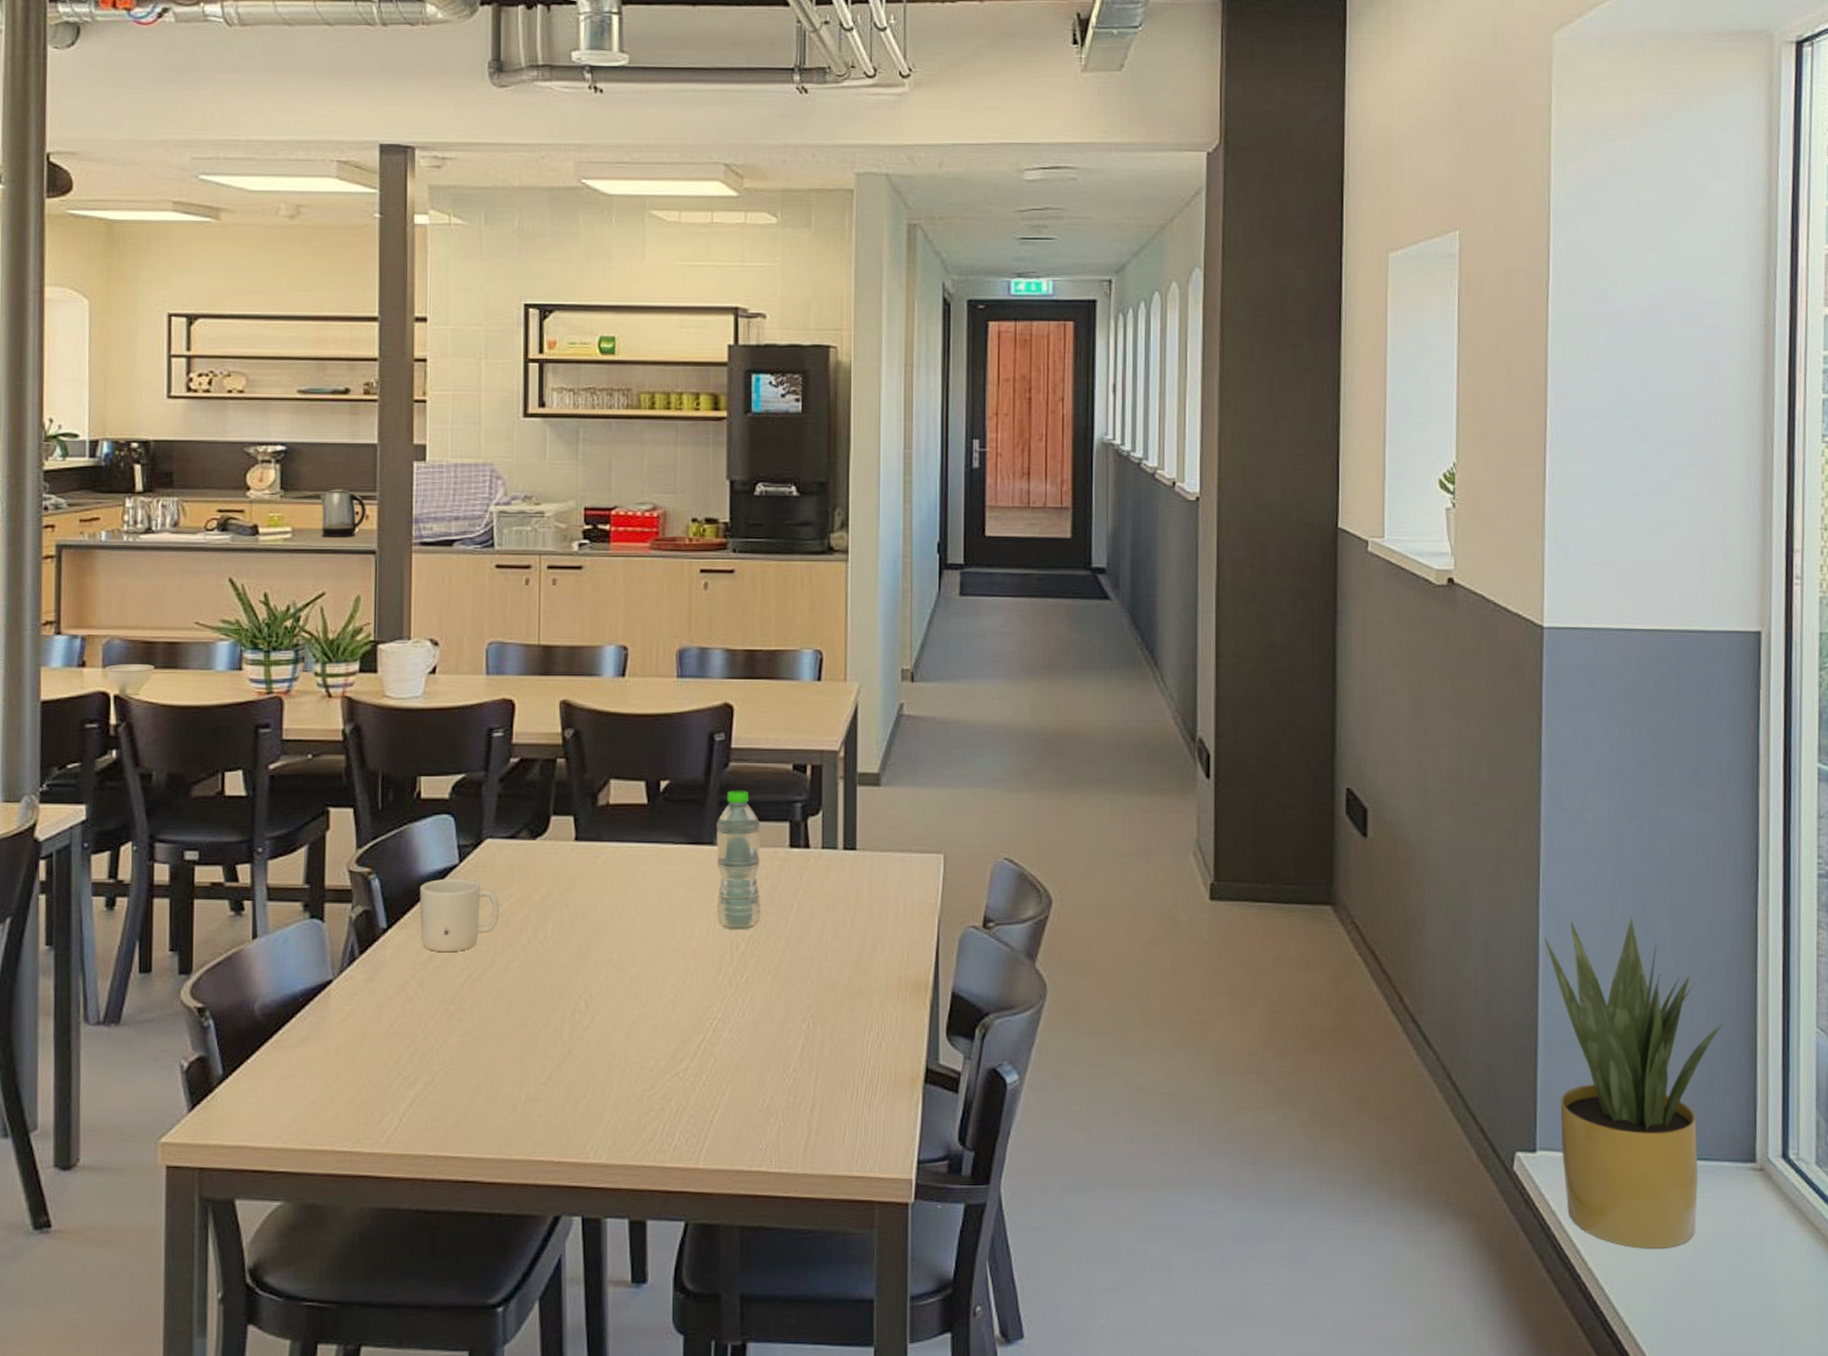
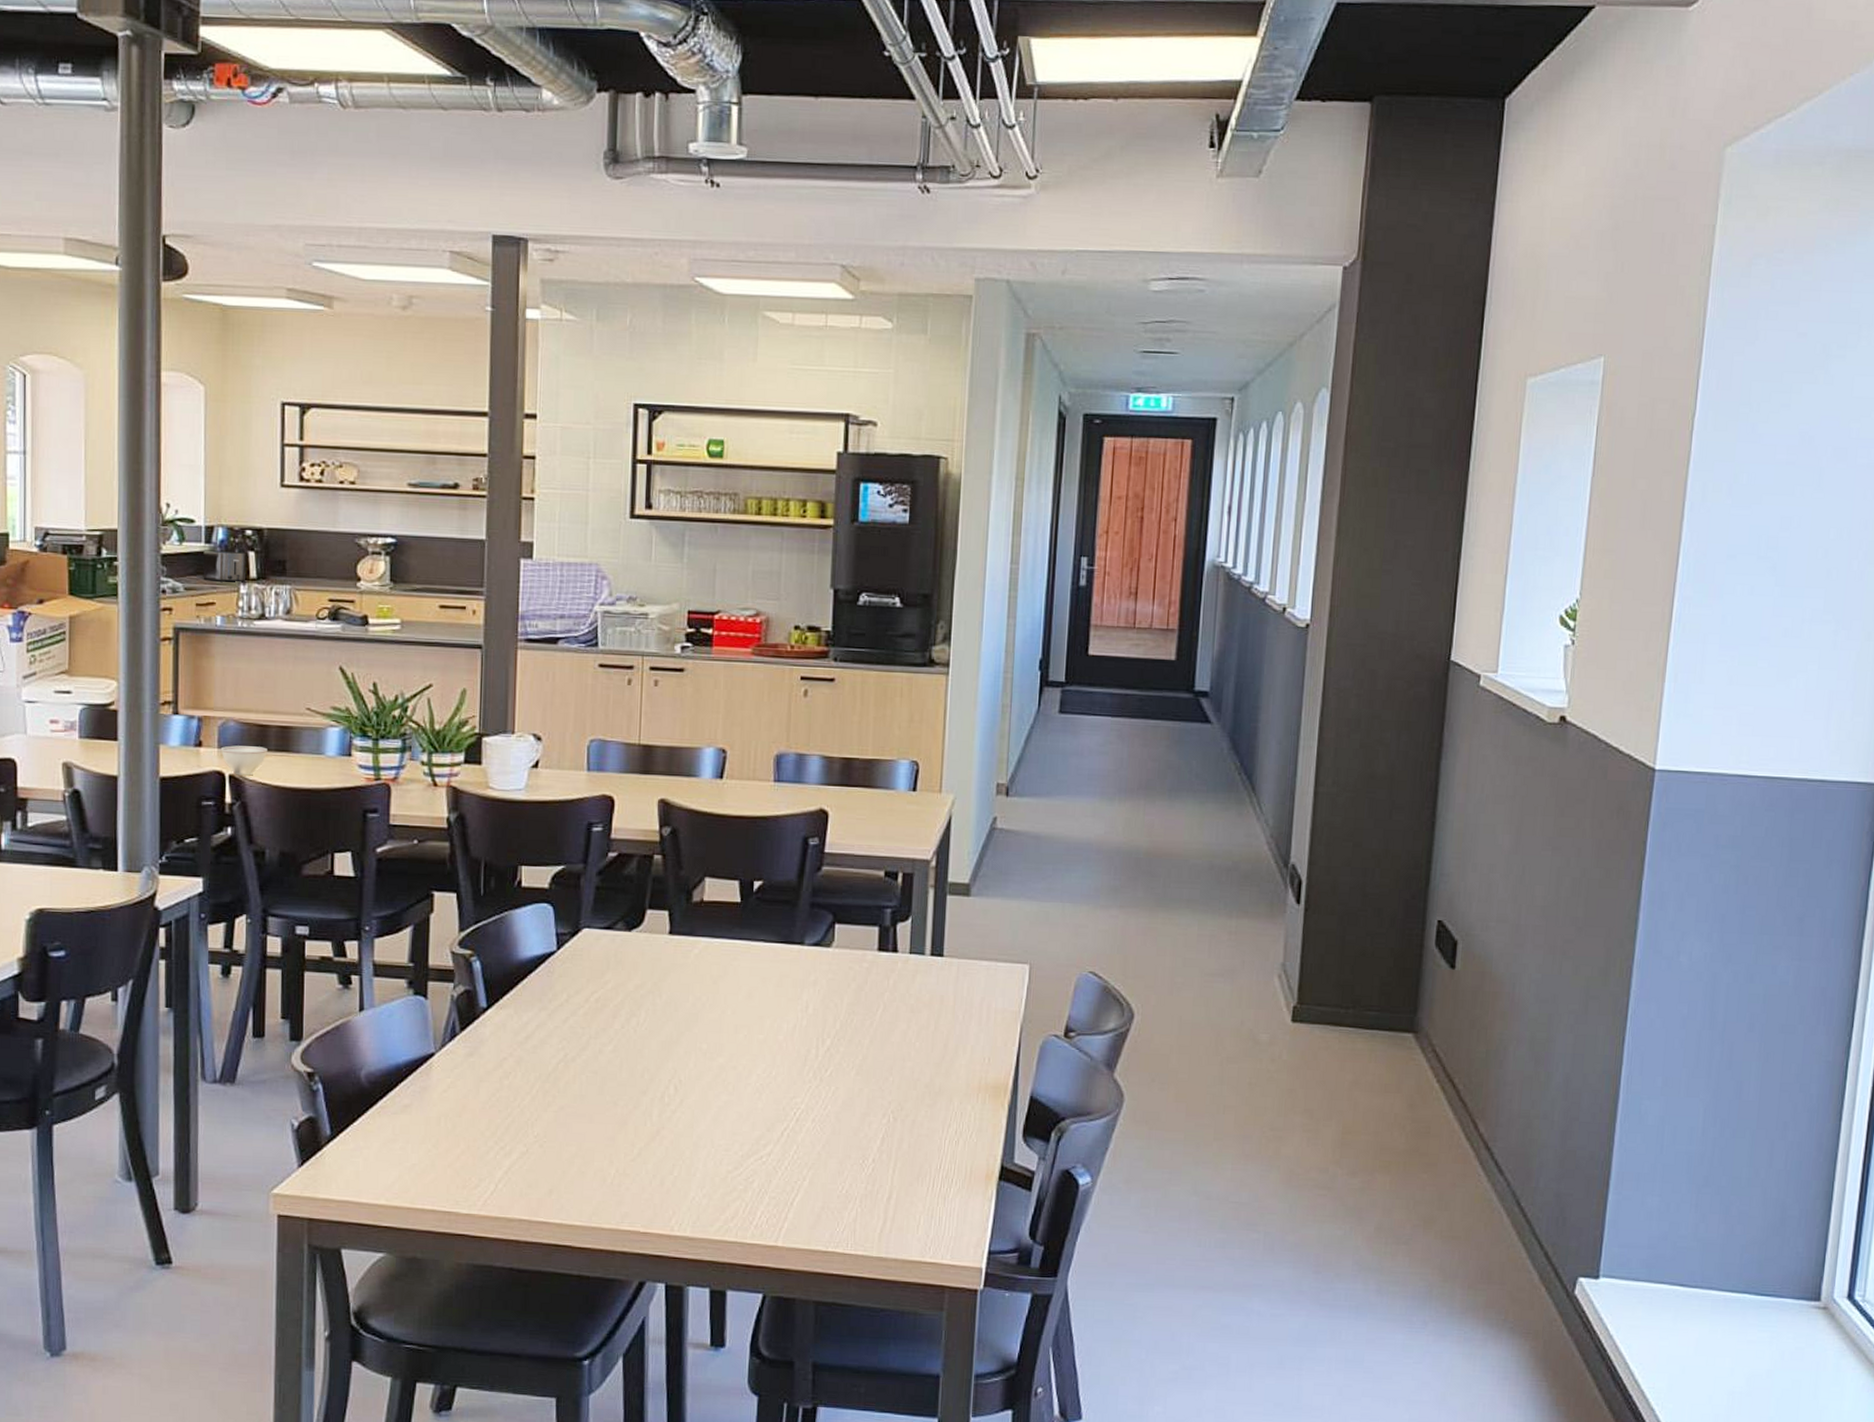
toaster: none [87,464,132,496] -> present [203,550,246,583]
kettle: present [320,489,366,539] -> none [429,583,474,632]
mug: present [420,878,500,953] -> none [518,964,595,1034]
water bottle: present [716,790,761,931] -> none [804,893,850,1027]
planter: present [1544,916,1723,1249] -> none [1624,1059,1801,1376]

